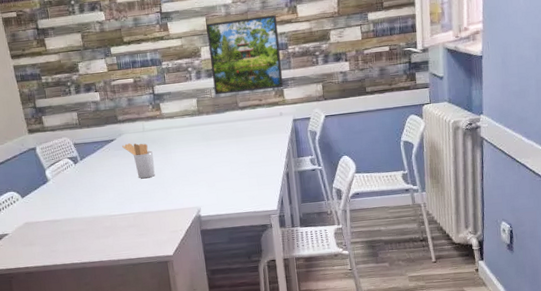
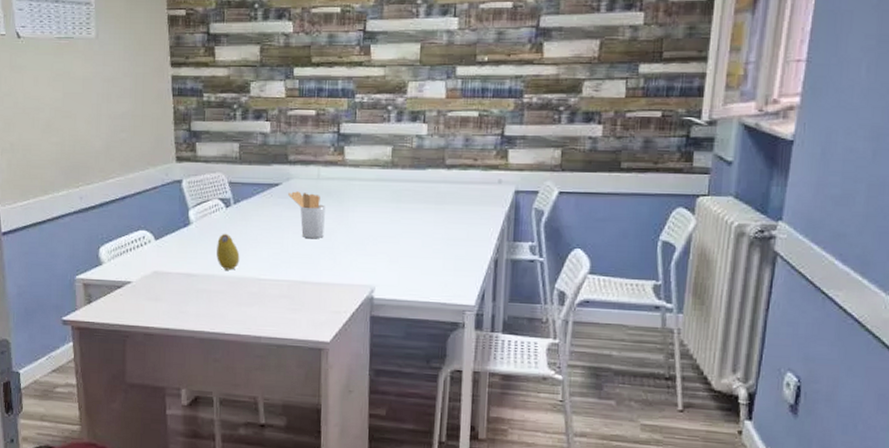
fruit: none [72,184,93,213] -> present [216,233,240,270]
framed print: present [206,15,283,95] -> none [417,51,515,147]

